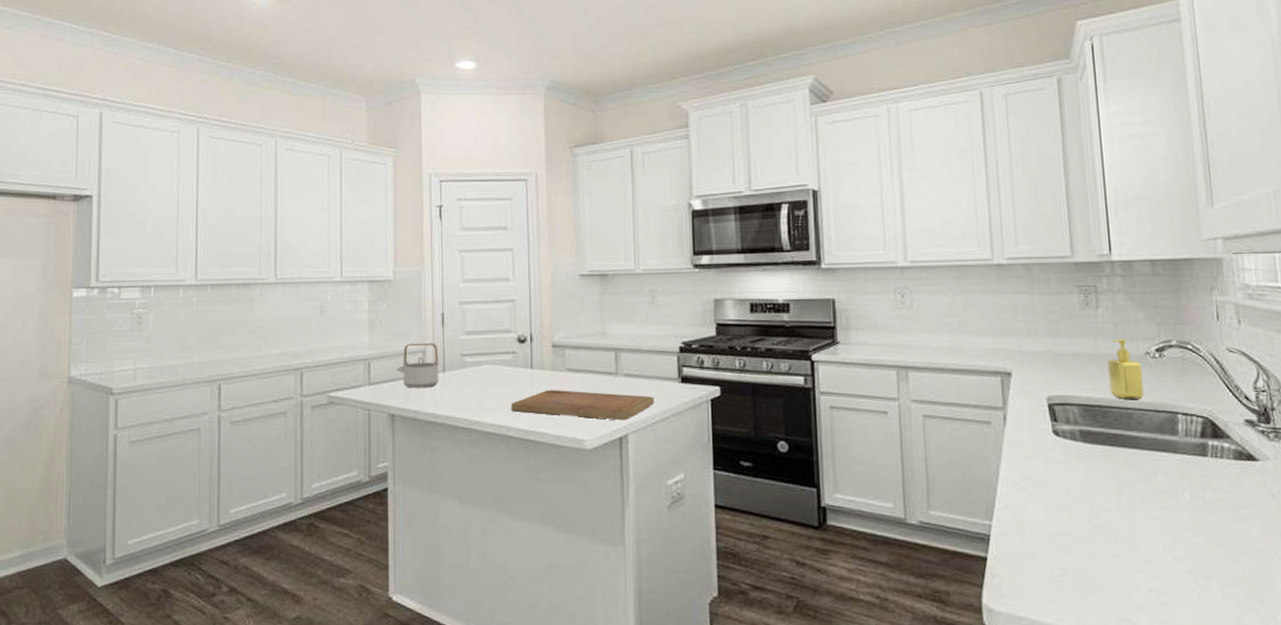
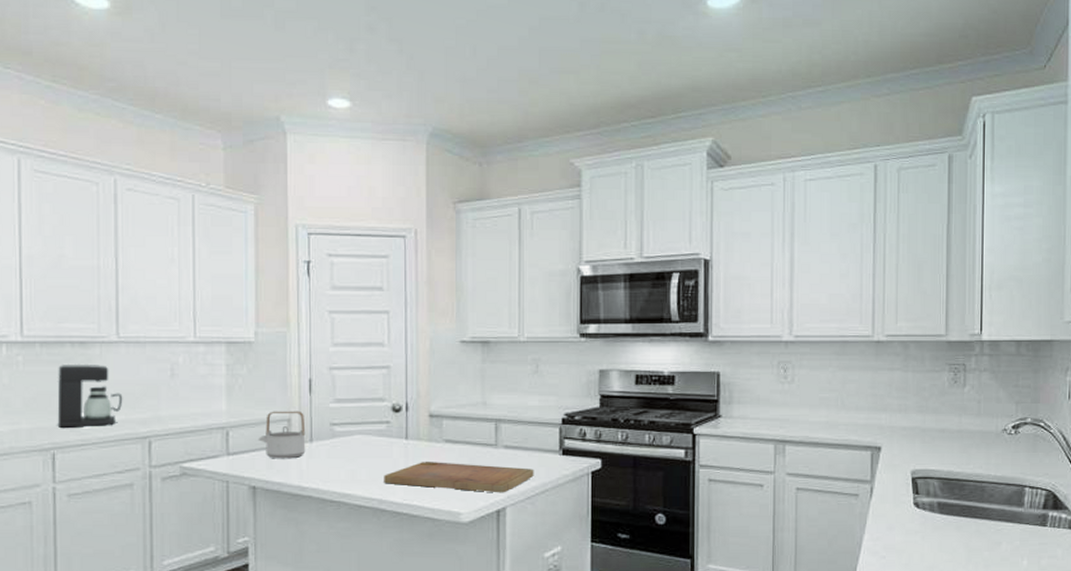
coffee maker: none [223,304,279,361] -> present [57,365,123,428]
soap dispenser: present [1107,339,1144,399] -> none [968,416,998,473]

